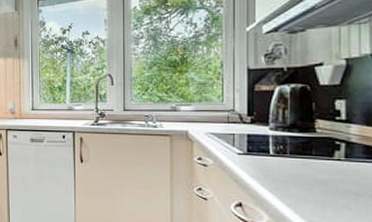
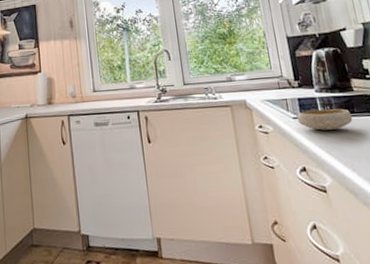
bowl: none [242,147,308,170] -> present [297,108,353,131]

